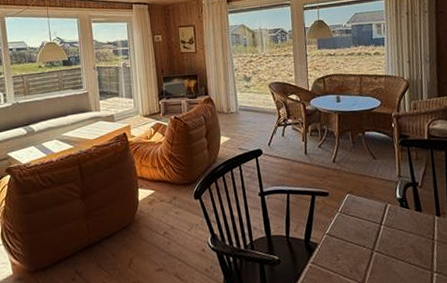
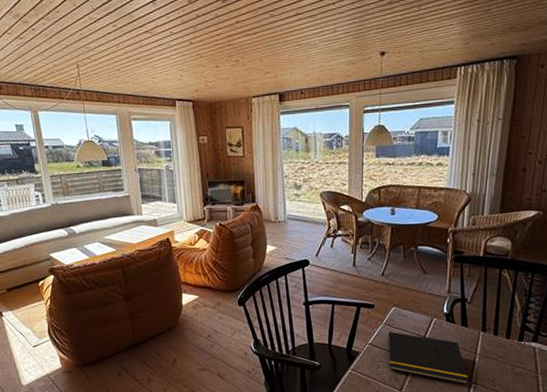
notepad: none [344,220,430,275] -> present [386,331,469,385]

